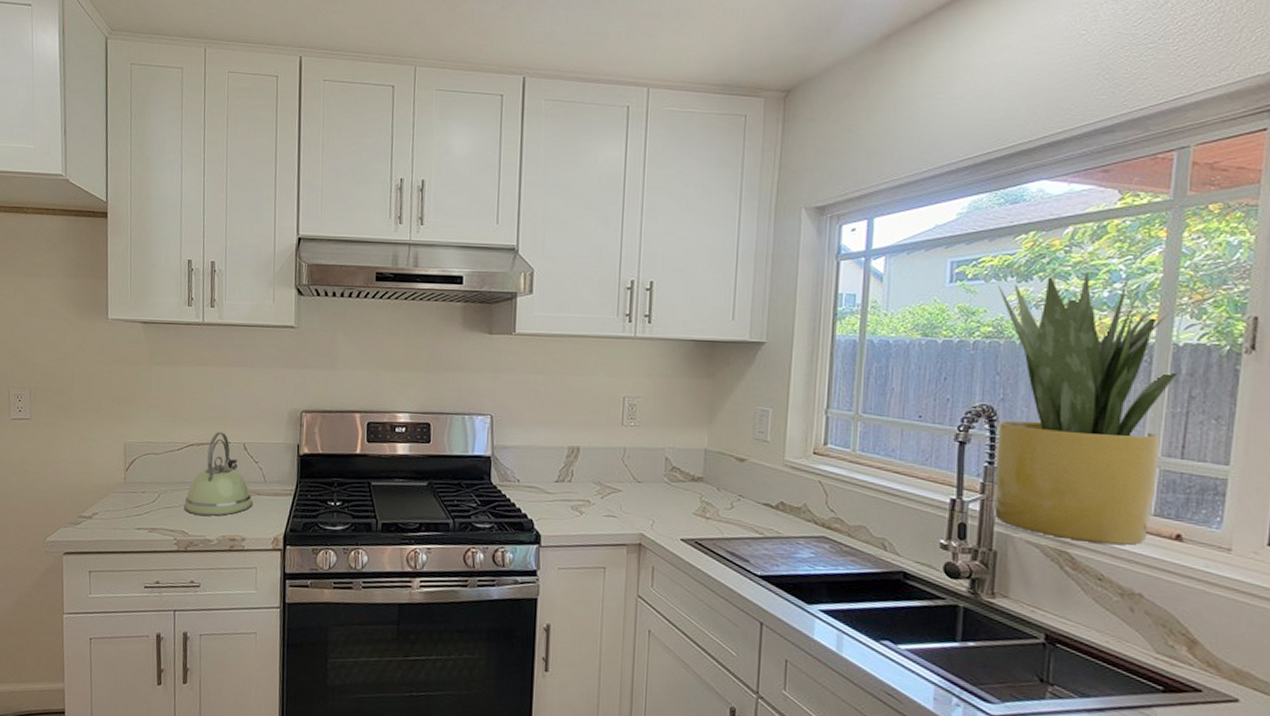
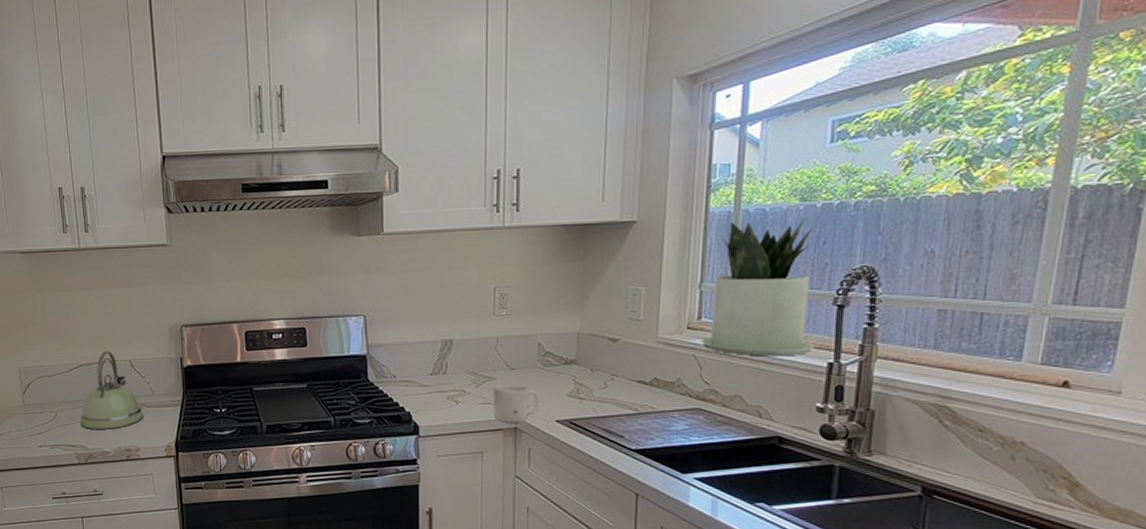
mug: none [617,497,665,539] -> present [492,384,540,423]
planter: none [827,350,938,490] -> present [701,217,815,357]
planter: present [994,270,1181,545] -> none [873,116,1078,395]

